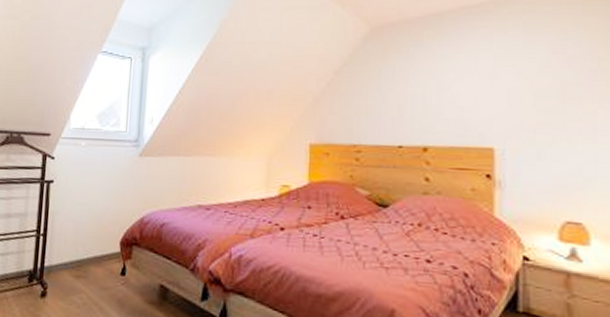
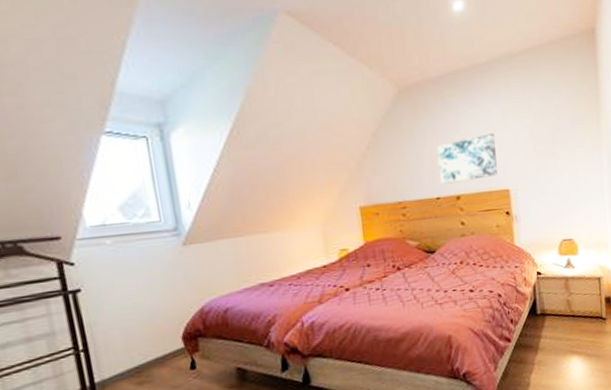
wall art: none [404,82,480,133] -> present [437,133,497,184]

